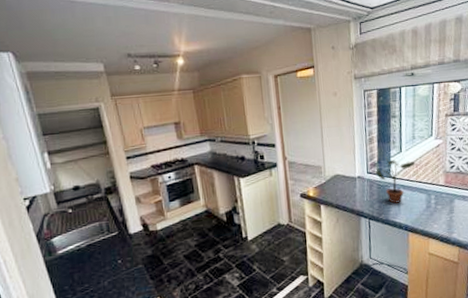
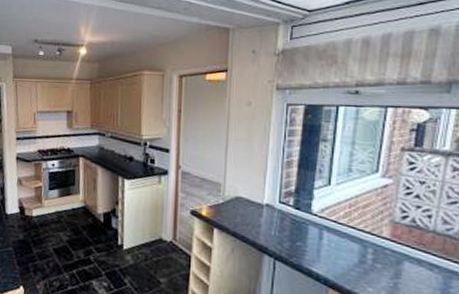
potted plant: present [374,157,415,203] -> none [288,187,348,248]

